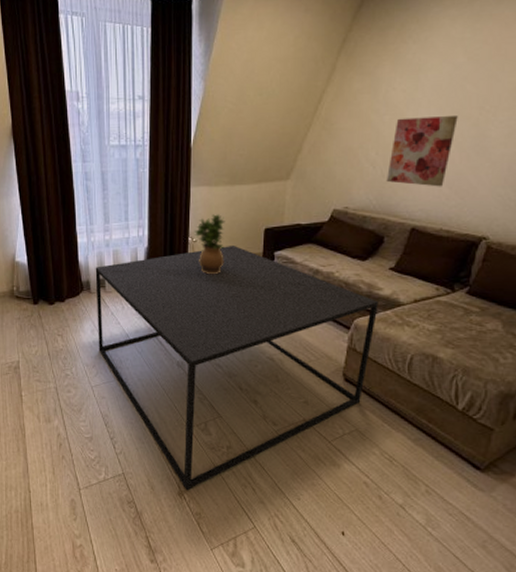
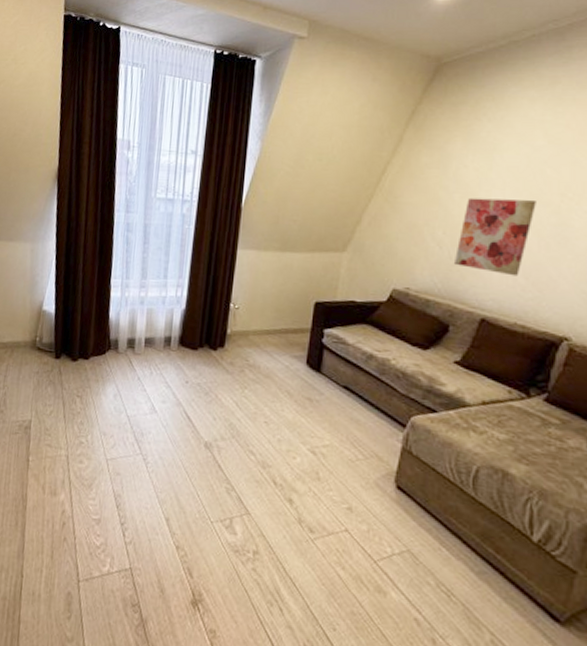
coffee table: present [95,246,378,491] -> none [119,317,440,601]
potted plant: present [195,214,225,274] -> none [237,281,272,347]

